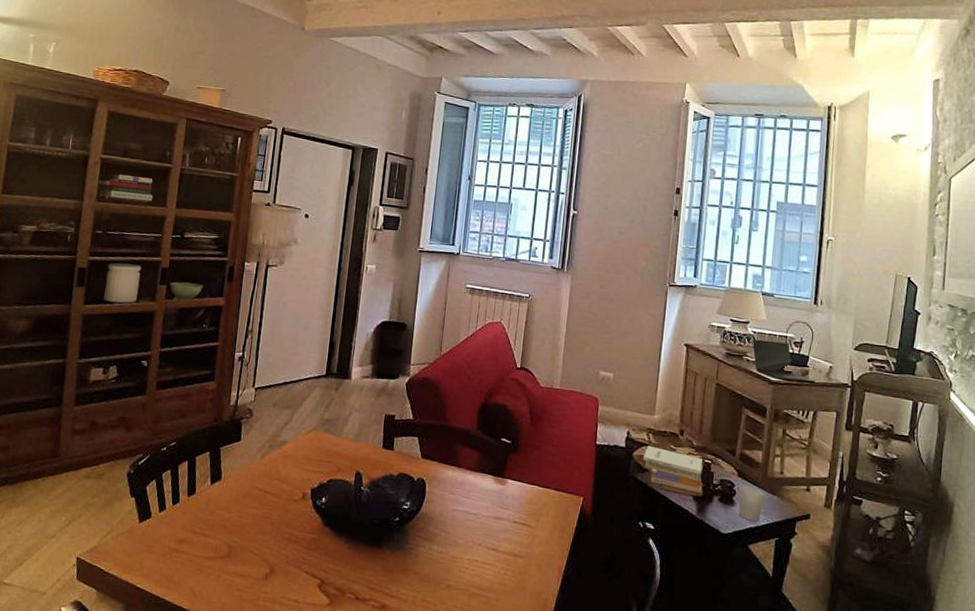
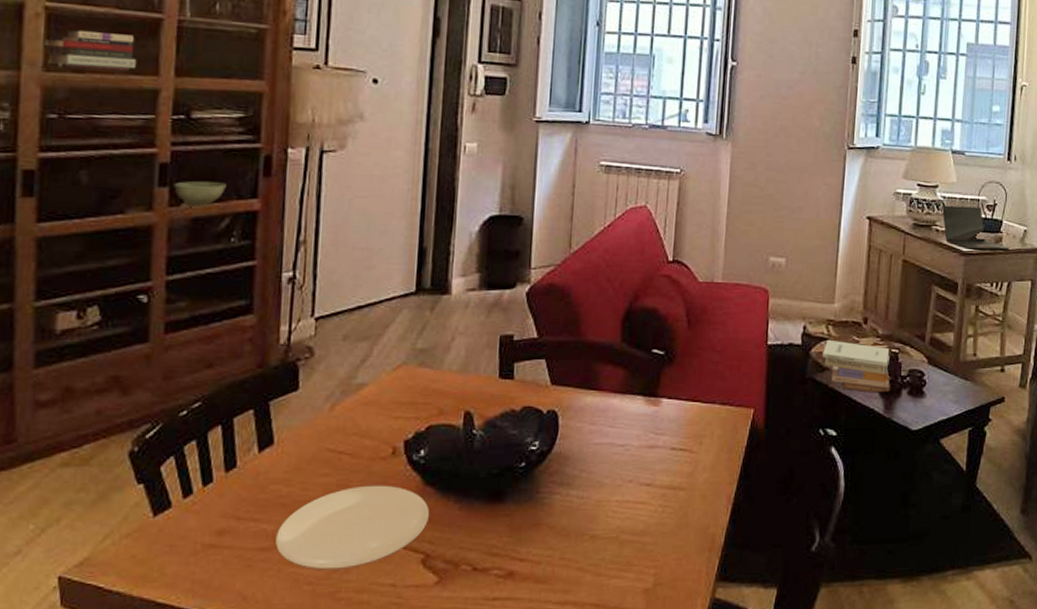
jar: present [103,263,142,304] -> none [67,159,127,218]
plate: none [217,519,326,583] -> present [276,485,429,571]
candle holder: present [739,485,764,522] -> none [929,373,957,412]

